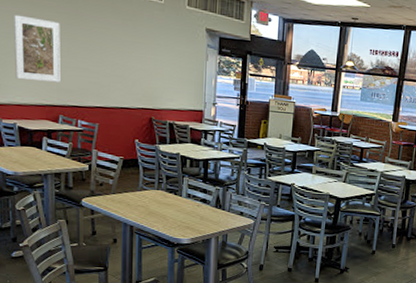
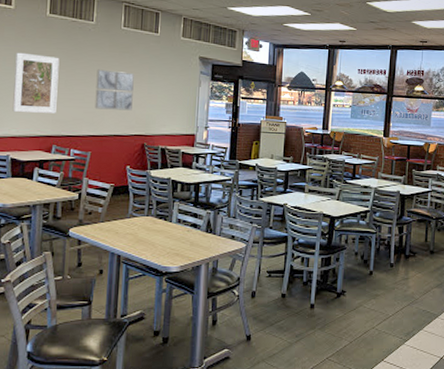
wall art: none [100,37,139,83] -> present [95,69,134,111]

